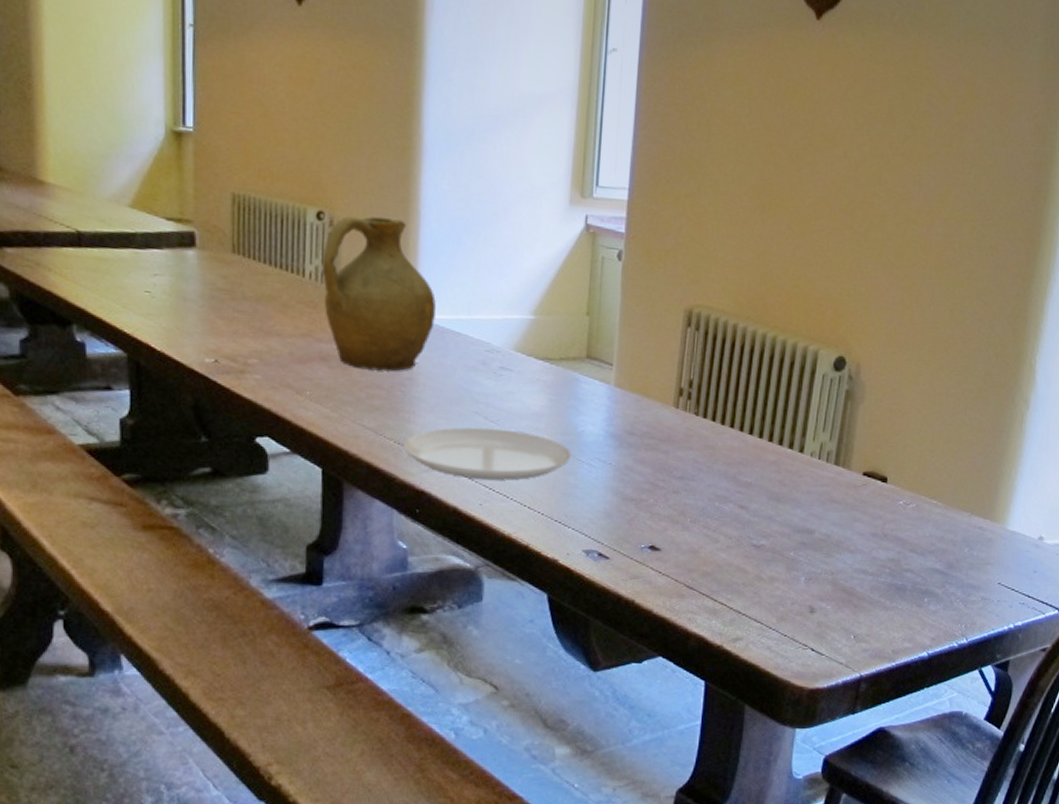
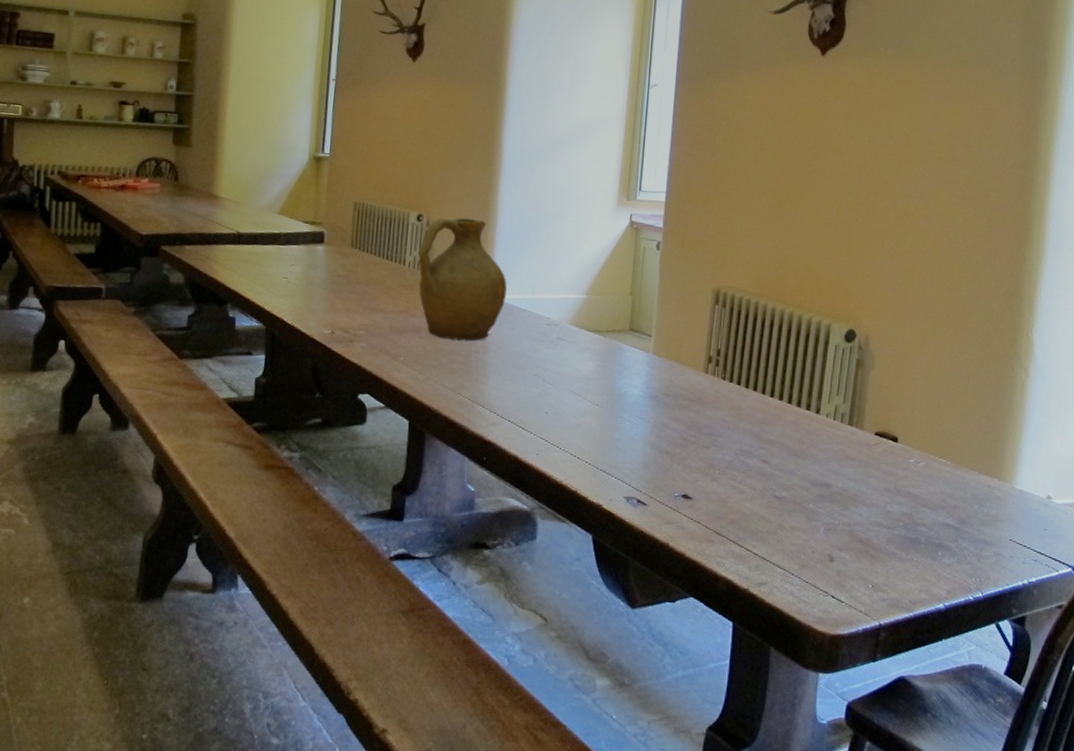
plate: present [404,427,572,480] -> none [476,388,616,434]

